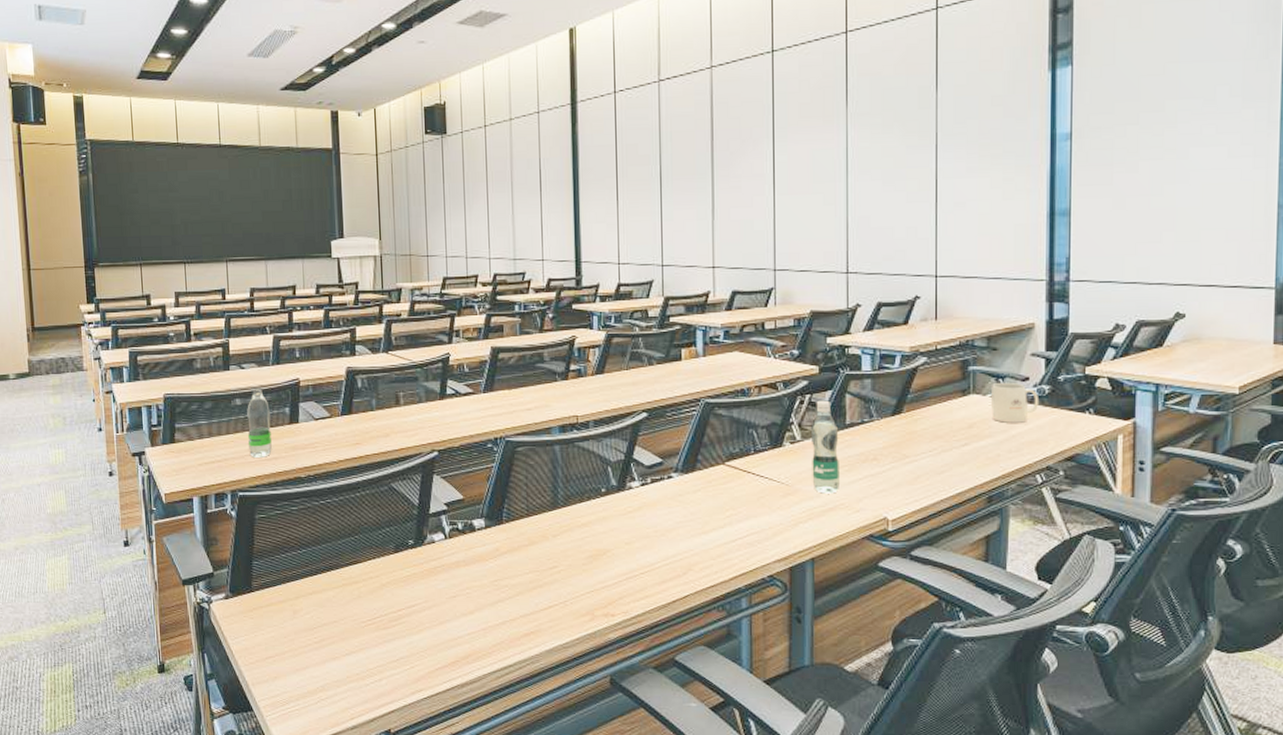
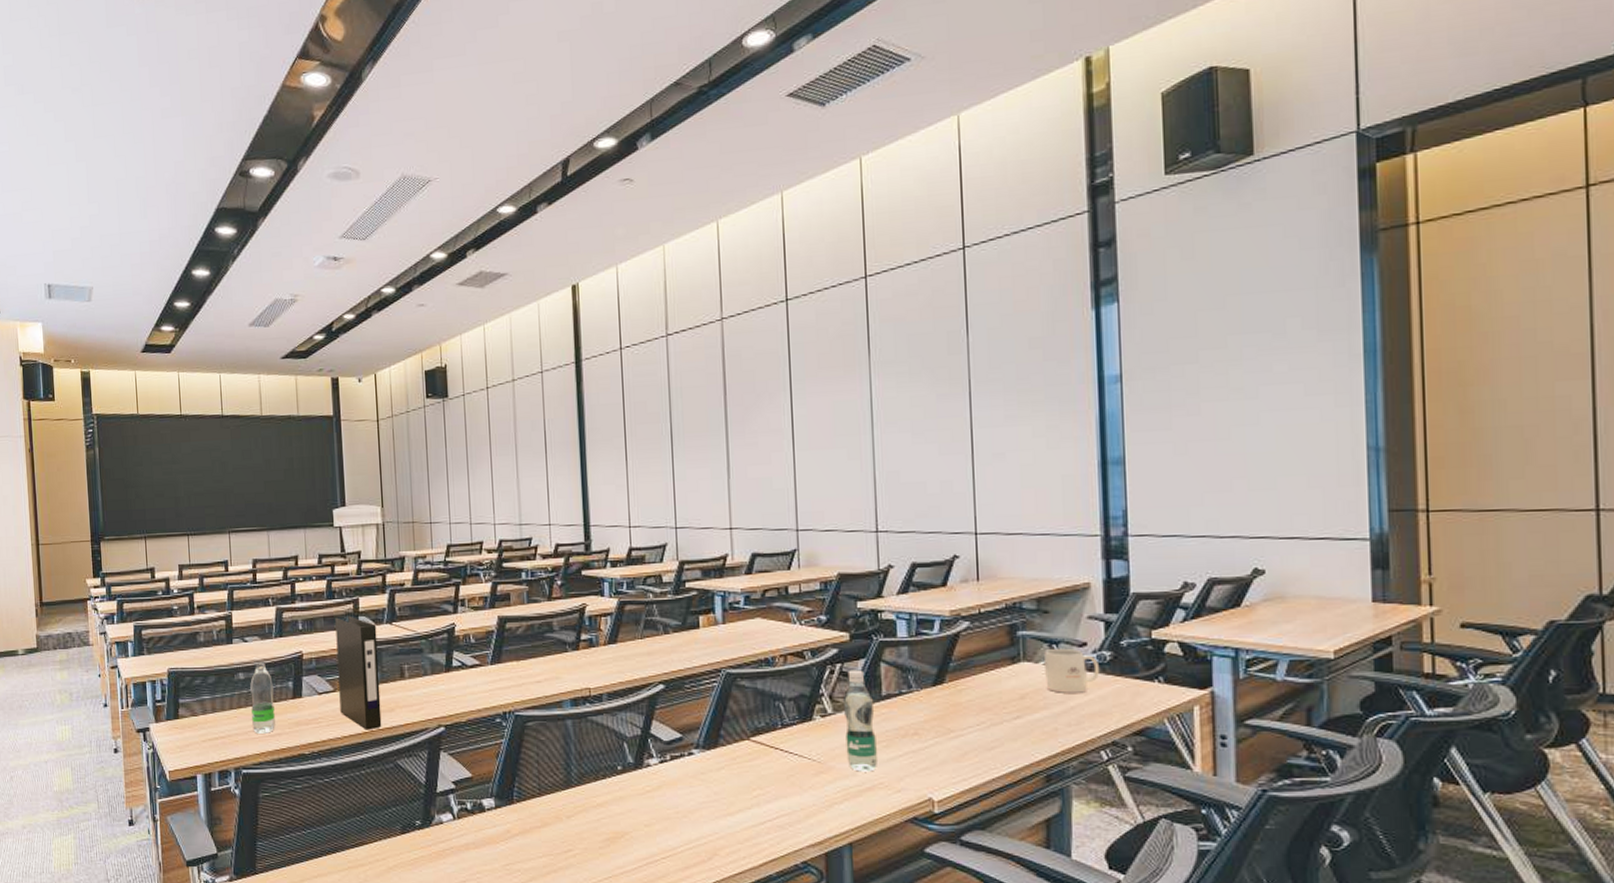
binder: none [332,344,377,455] -> present [335,615,382,730]

